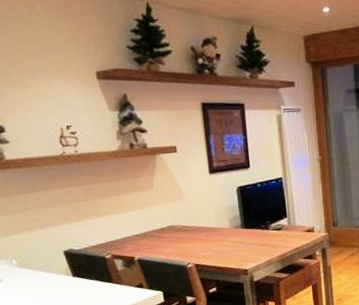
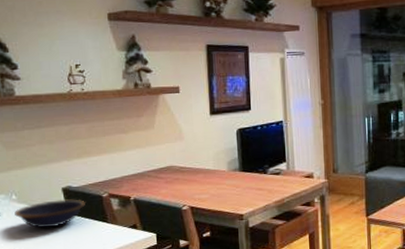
bowl: none [16,261,90,292] -> present [14,199,86,228]

